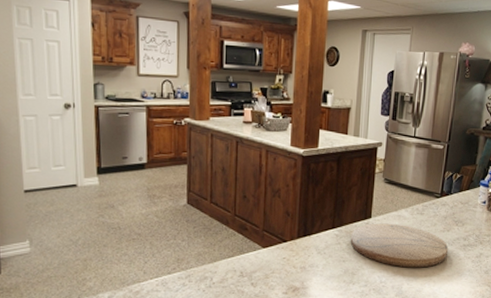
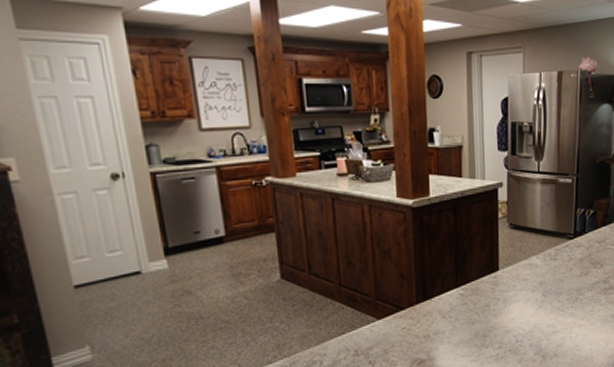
cutting board: present [350,223,449,268] -> none [477,273,588,322]

